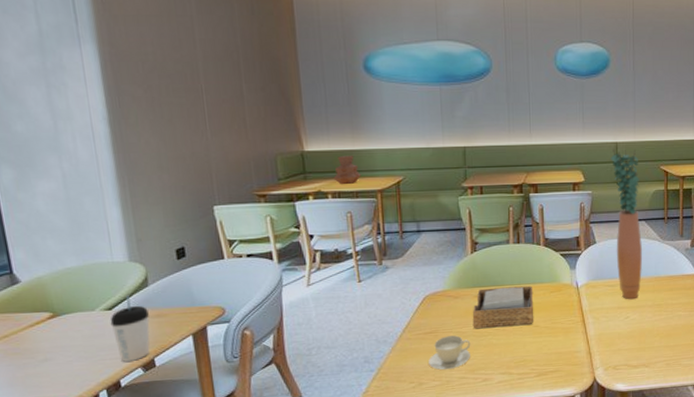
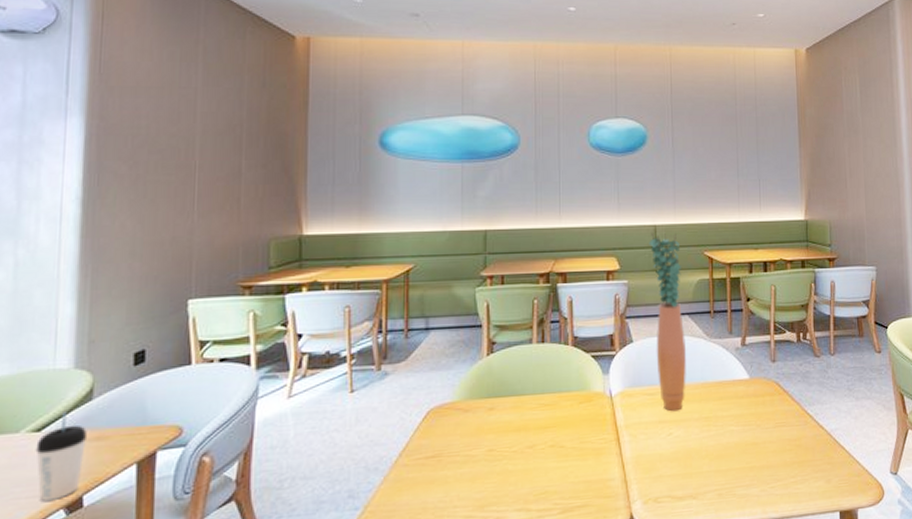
vase: present [333,156,361,185] -> none [333,241,366,275]
teacup: present [428,335,471,370] -> none [428,460,481,507]
napkin holder: present [472,286,534,328] -> none [484,395,559,450]

